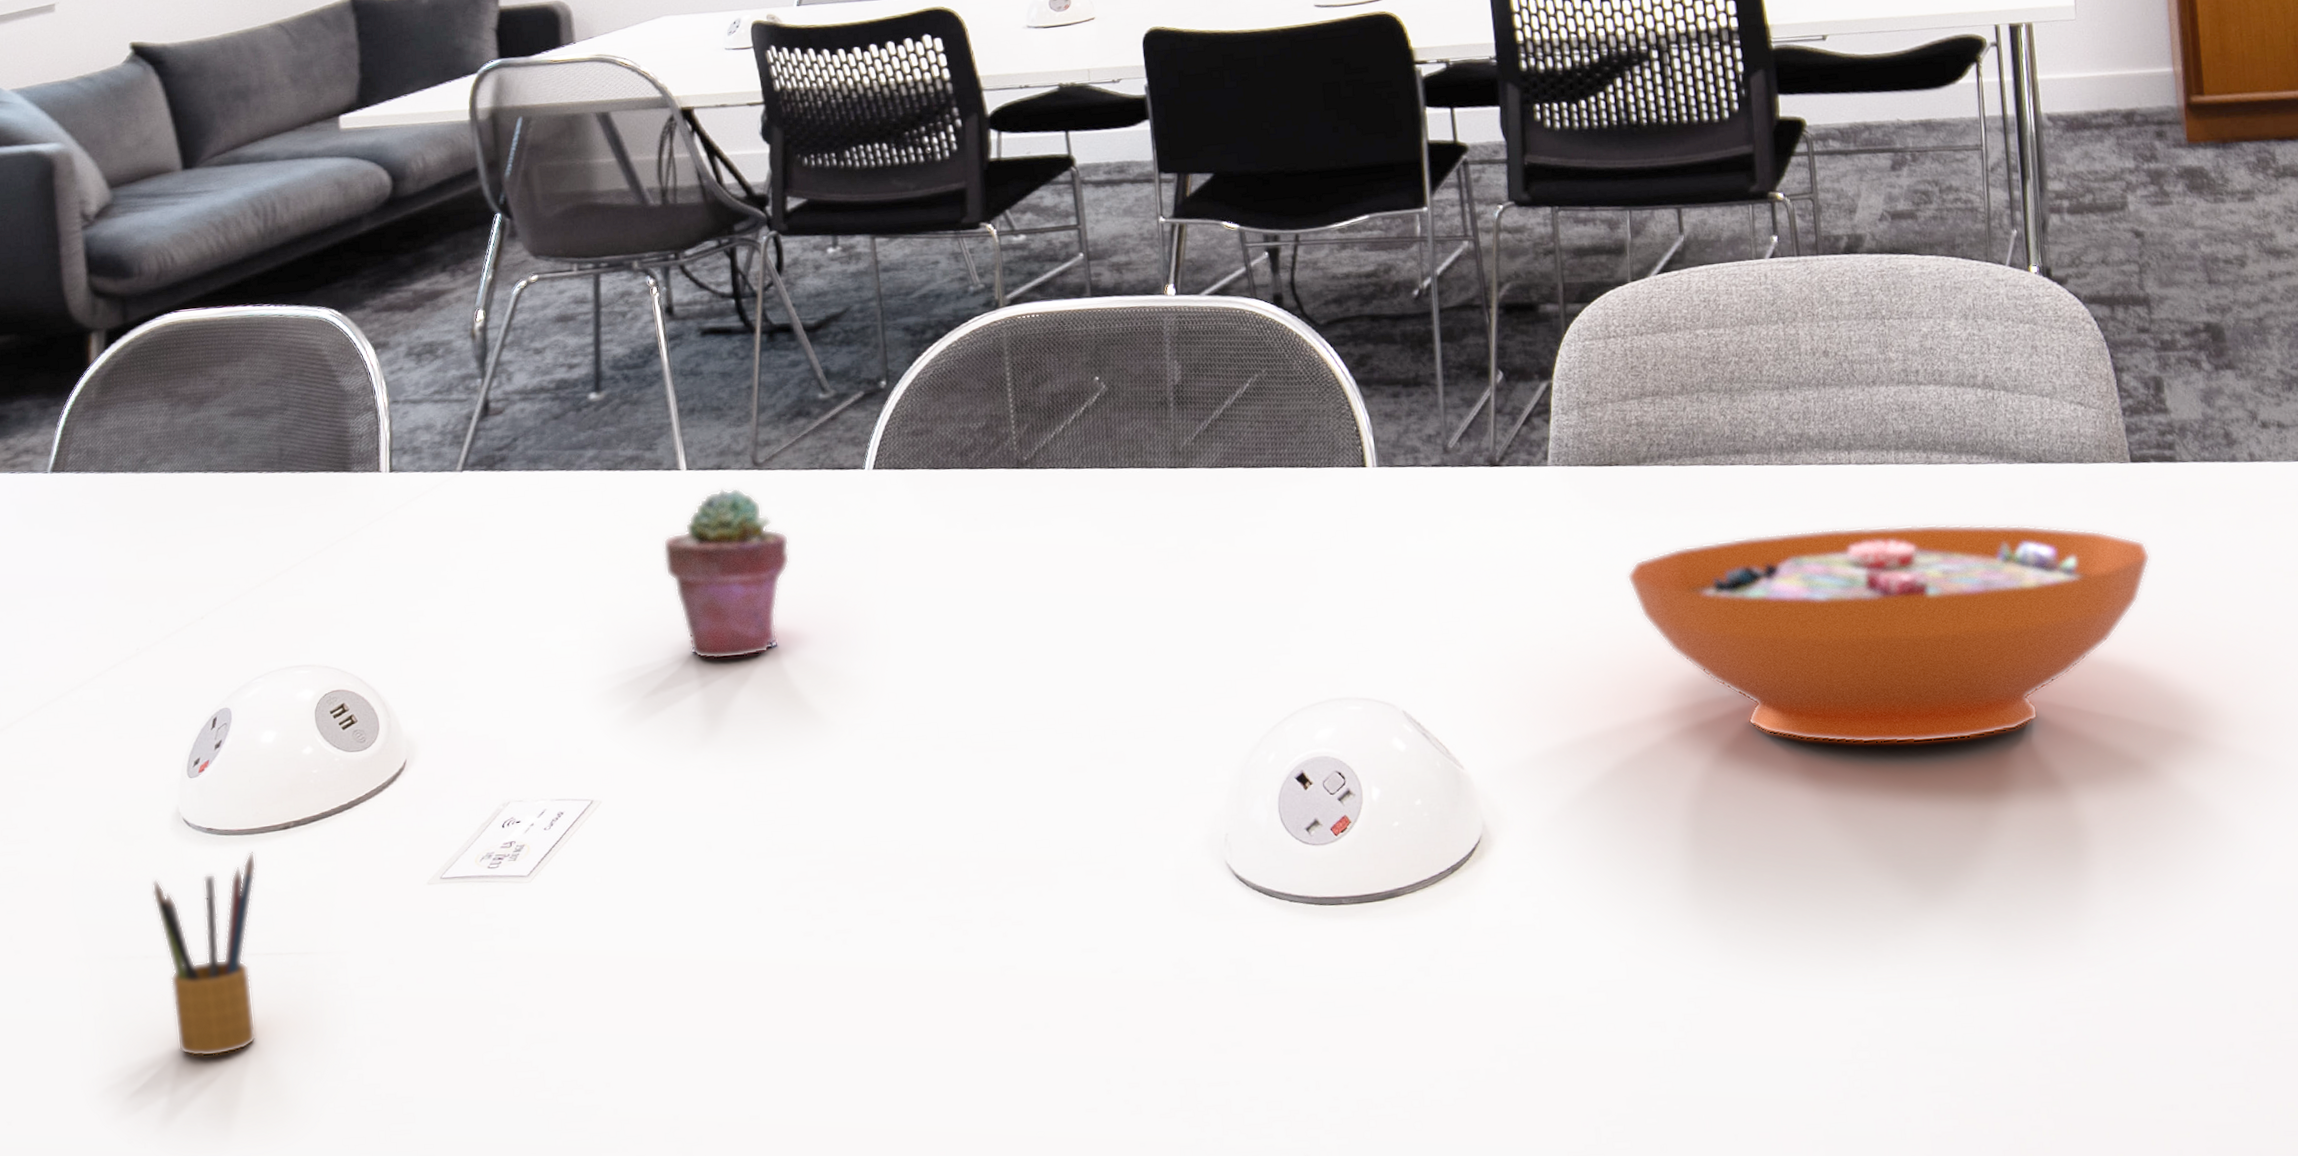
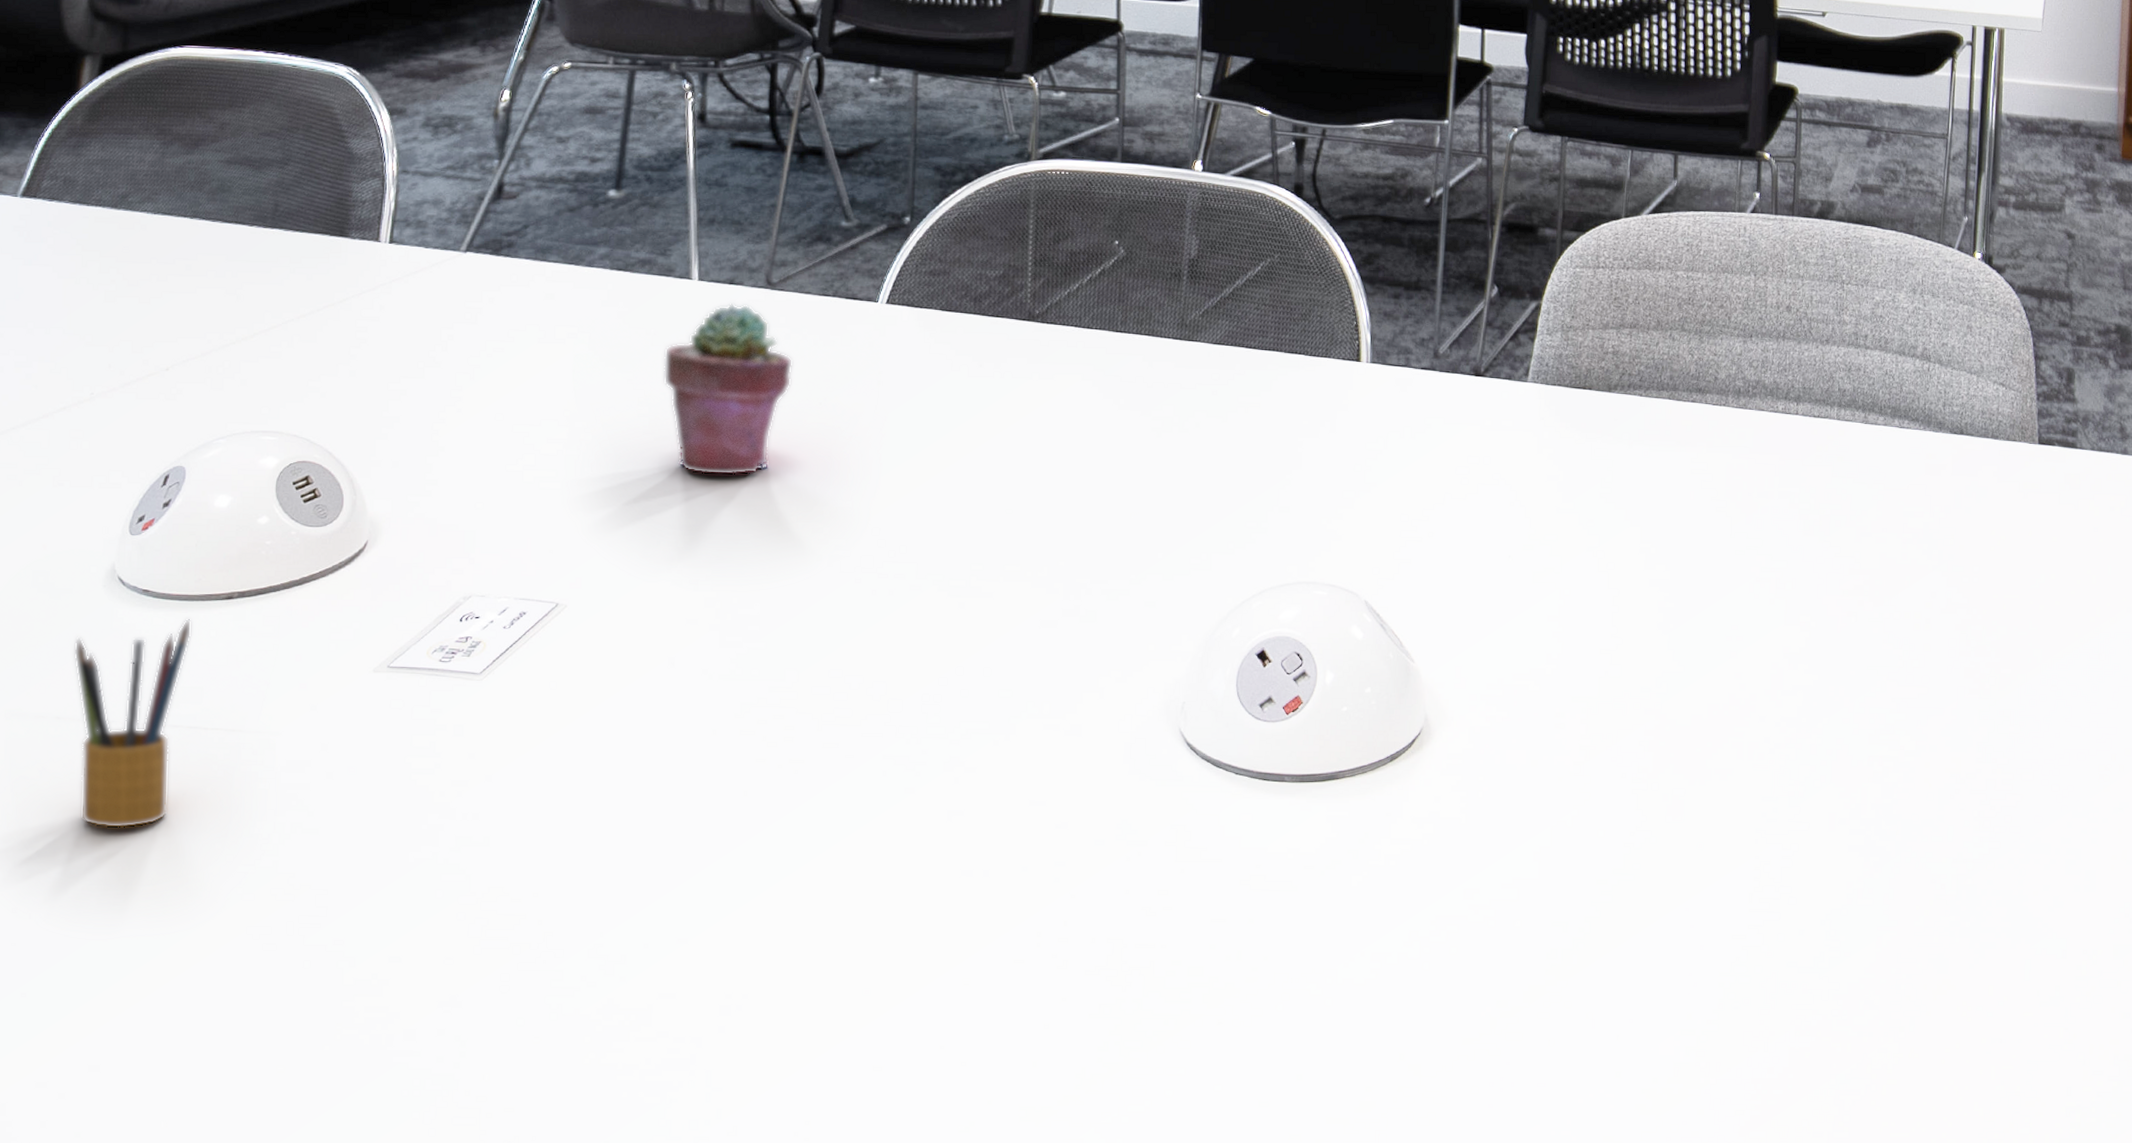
decorative bowl: present [1626,524,2151,744] -> none [1586,472,2045,683]

